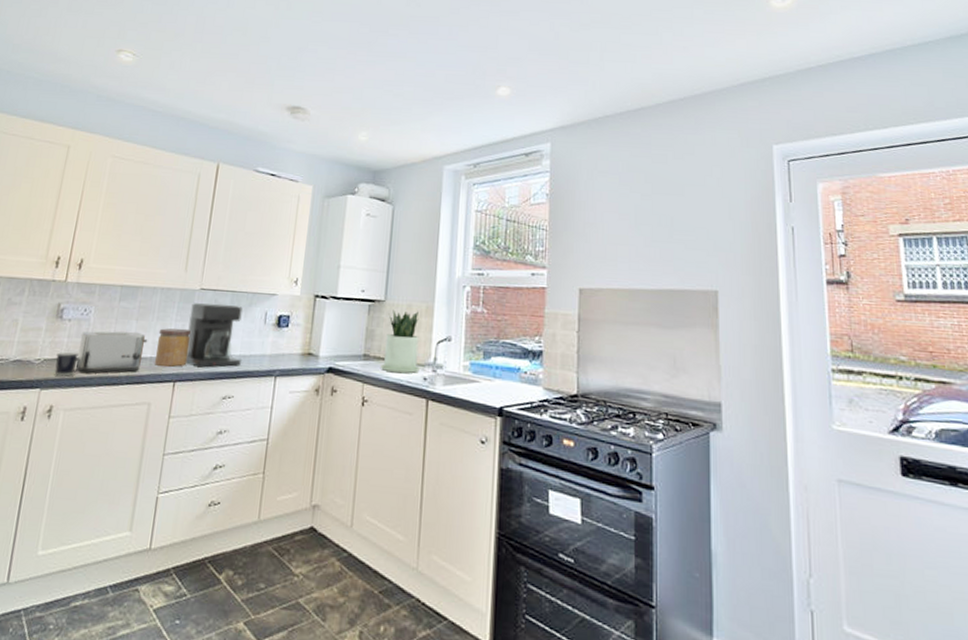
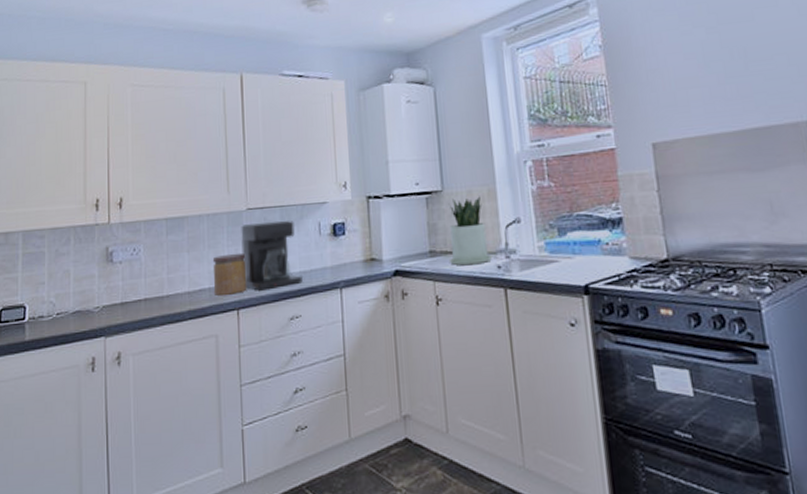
mug: present [54,351,81,377] -> none [114,294,140,321]
toaster: present [75,331,148,374] -> none [135,264,203,315]

